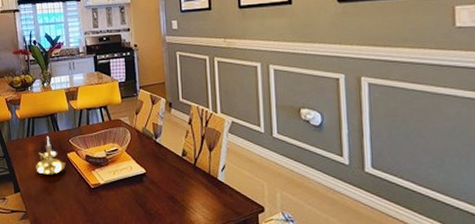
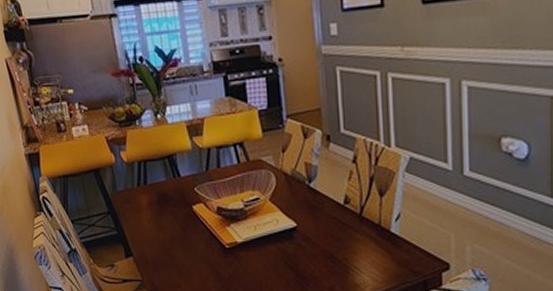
candle holder: present [36,136,66,175] -> none [151,184,191,234]

